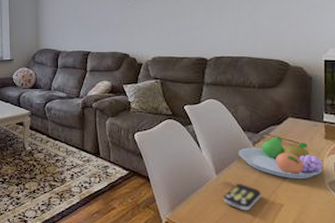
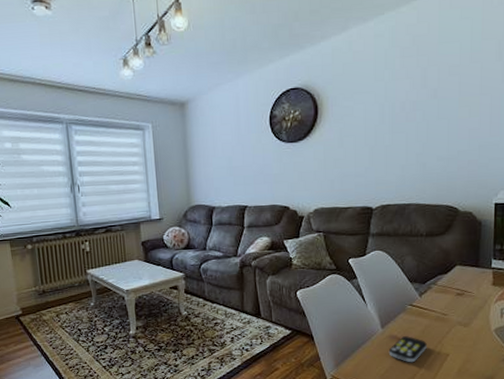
fruit bowl: present [238,137,323,180] -> none [404,286,490,328]

